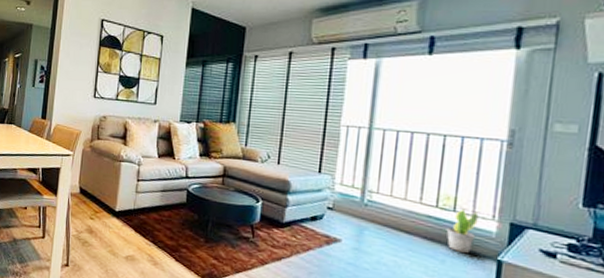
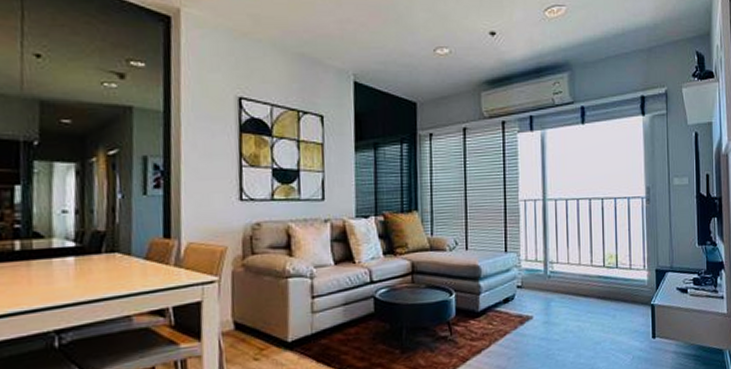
potted plant: present [446,208,479,253] -> none [613,264,635,304]

